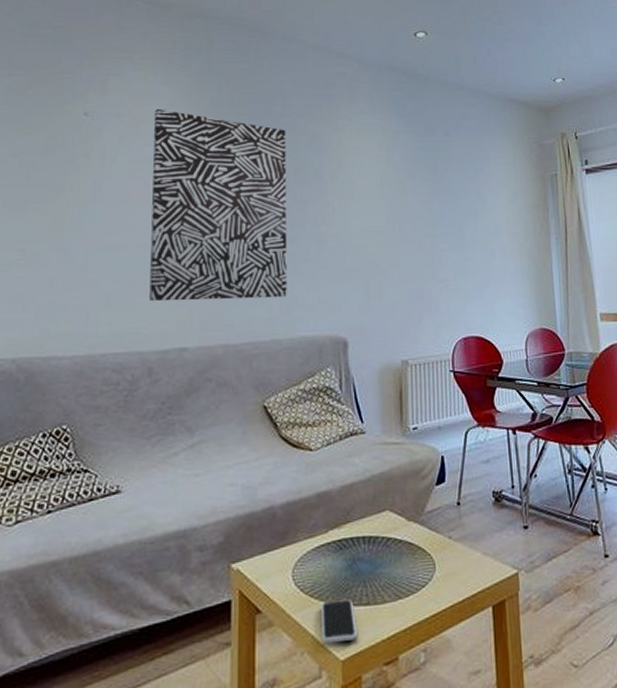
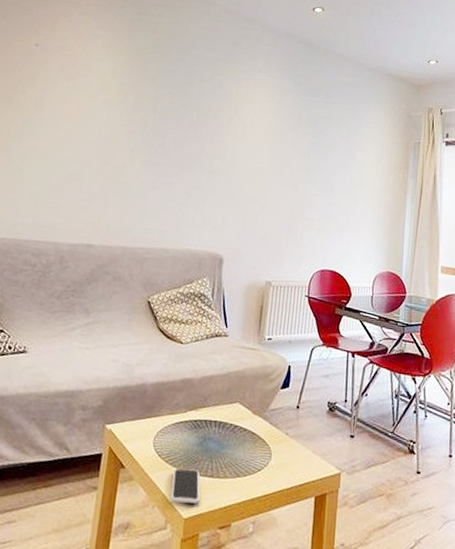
wall art: present [149,109,287,302] -> none [68,48,195,216]

